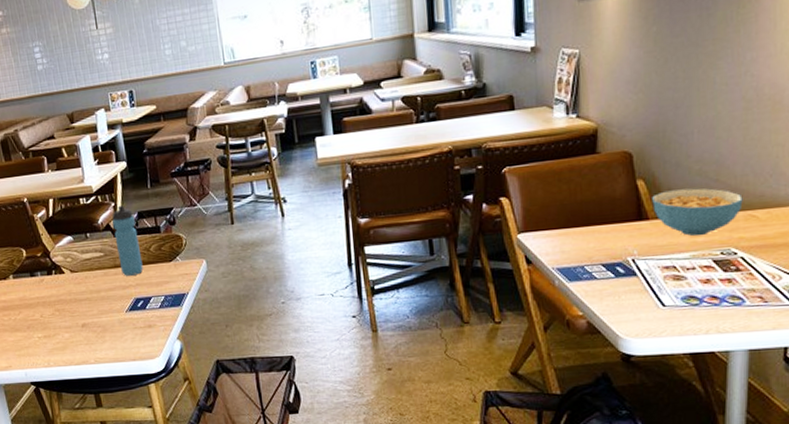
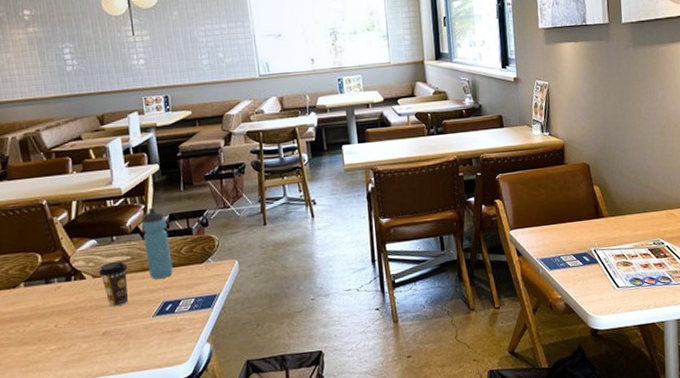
coffee cup: none [75,257,103,301] -> present [98,261,129,308]
cereal bowl: present [652,188,743,236] -> none [605,192,665,230]

